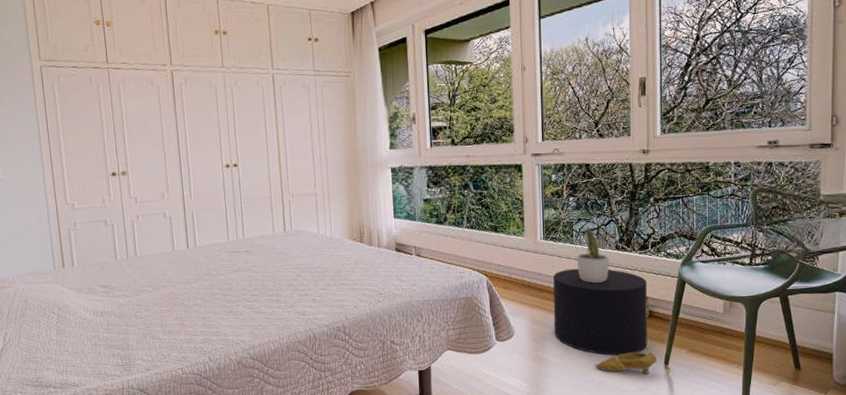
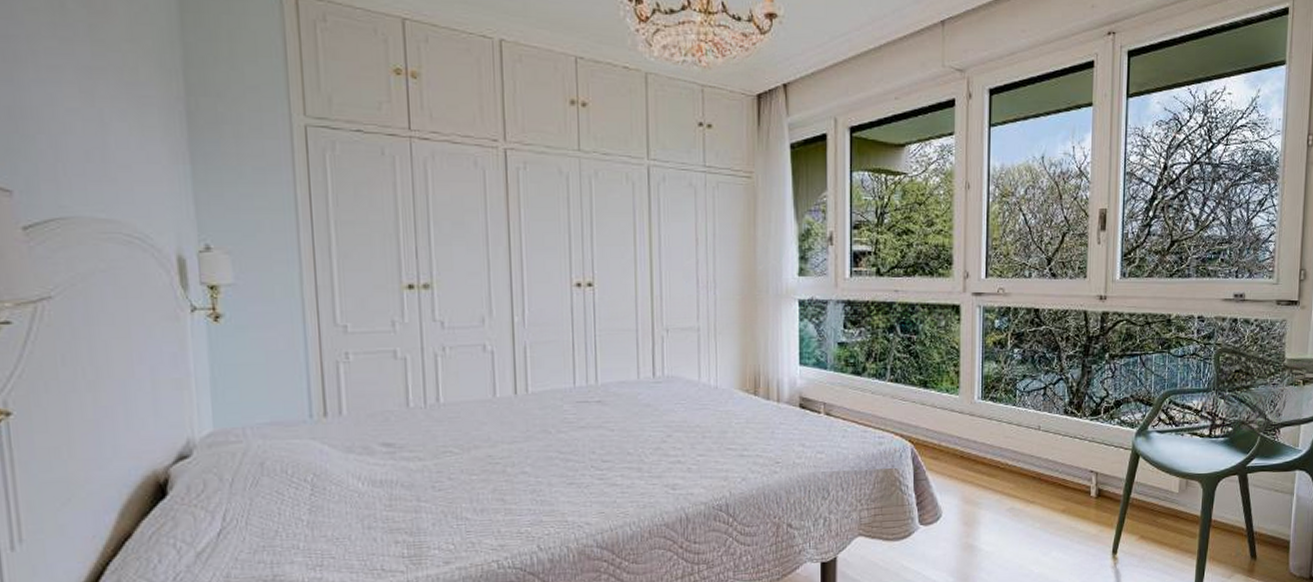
stool: present [553,268,648,356] -> none [989,436,1097,543]
potted plant: present [576,222,609,283] -> none [1019,380,1056,454]
shoe: present [595,351,657,374] -> none [1034,538,1104,566]

